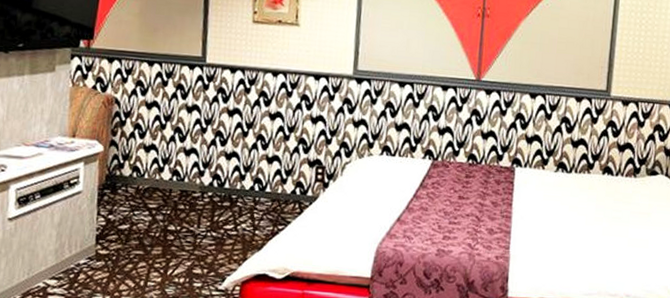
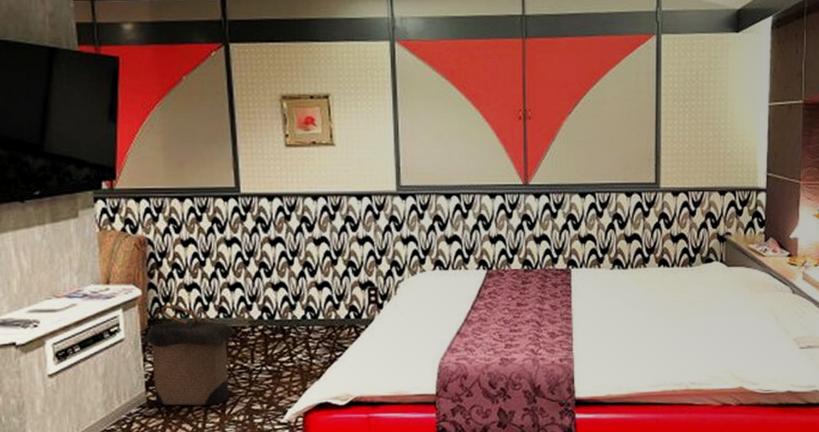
laundry hamper: none [97,163,189,265] -> present [141,305,239,406]

